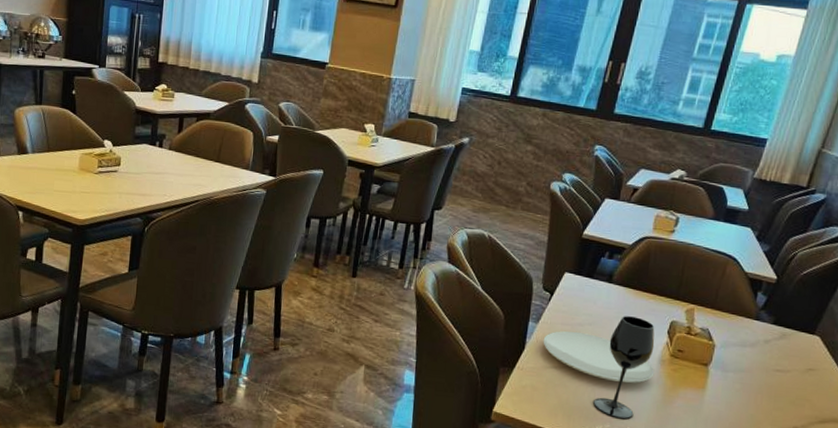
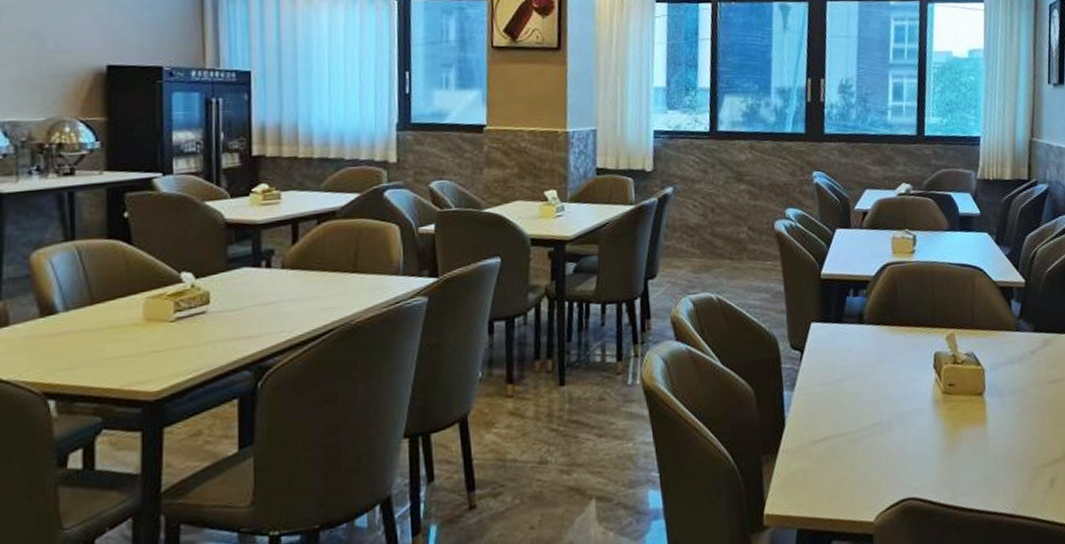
plate: present [543,331,655,384] -> none [803,389,932,440]
wineglass: present [593,316,655,419] -> none [874,356,925,483]

